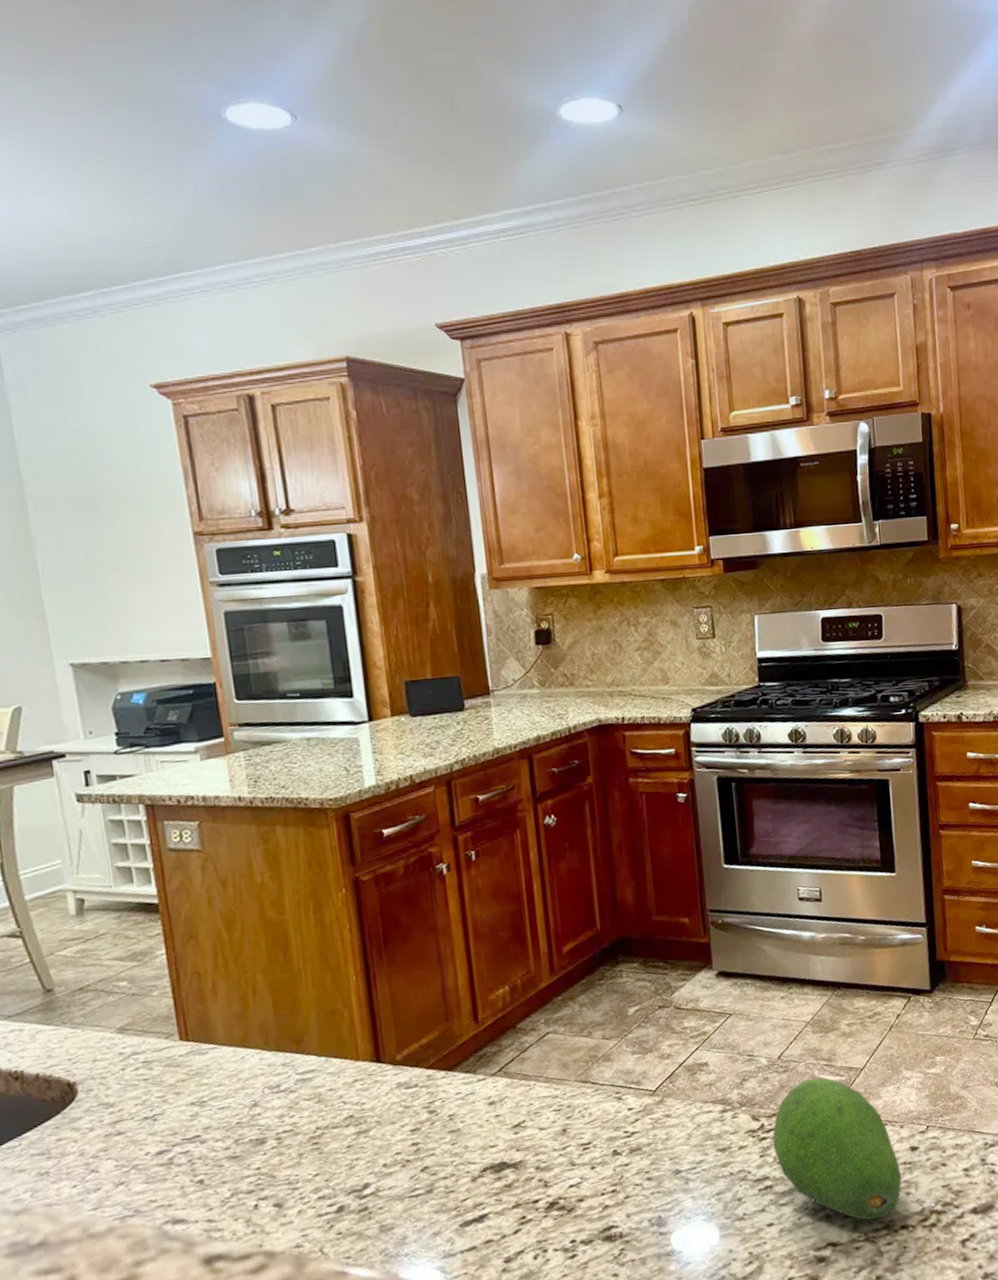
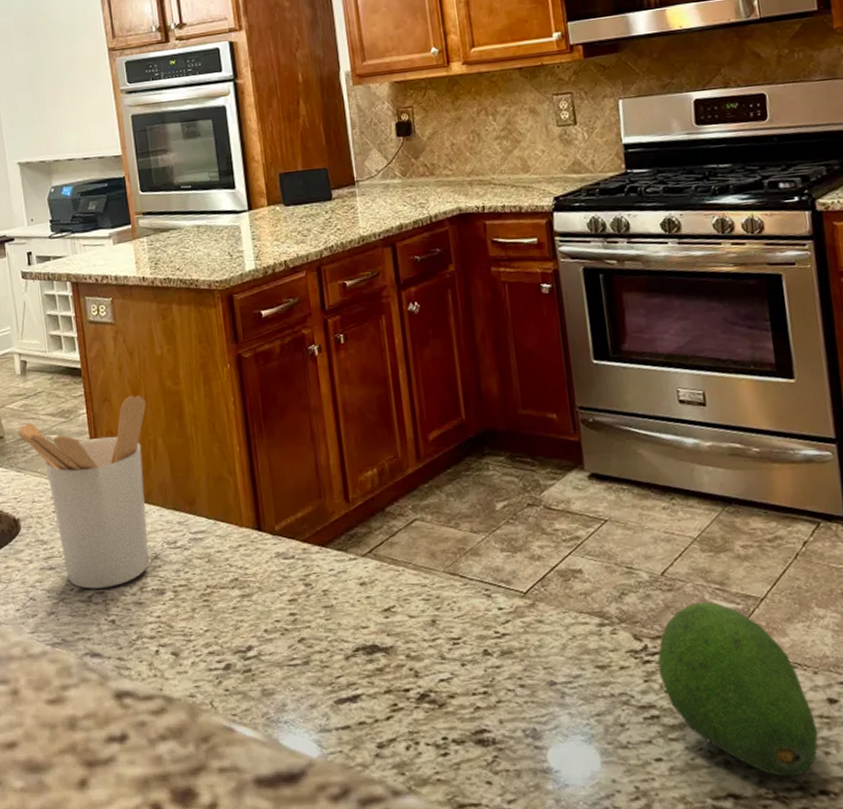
utensil holder: none [71,929,247,1151] -> present [17,395,150,589]

